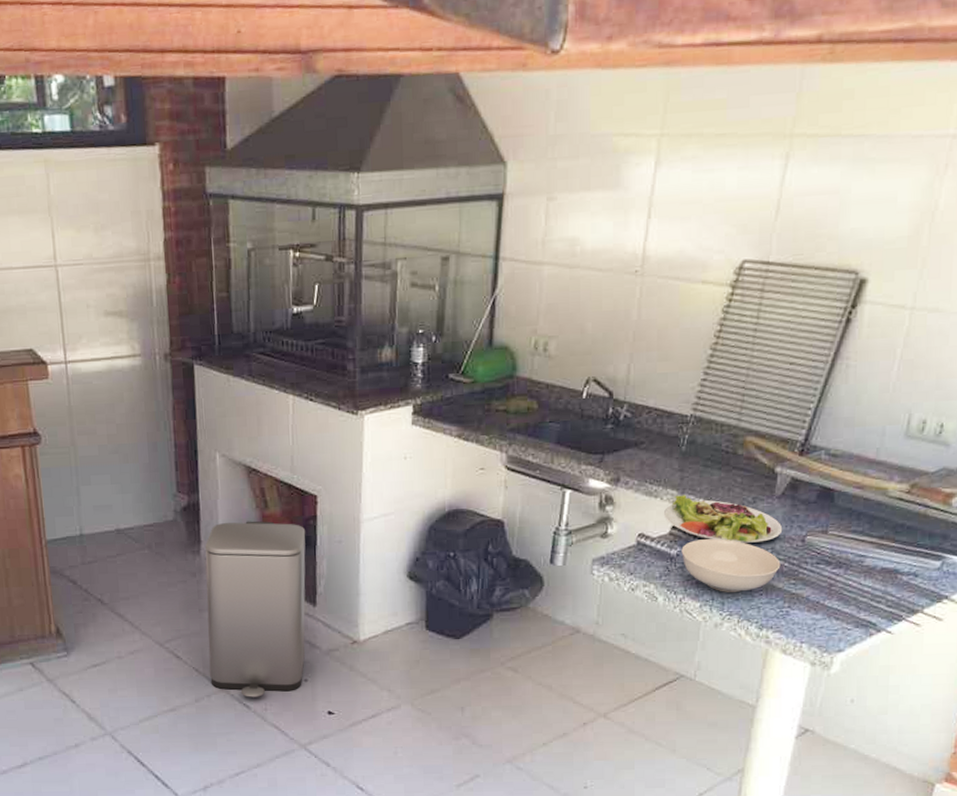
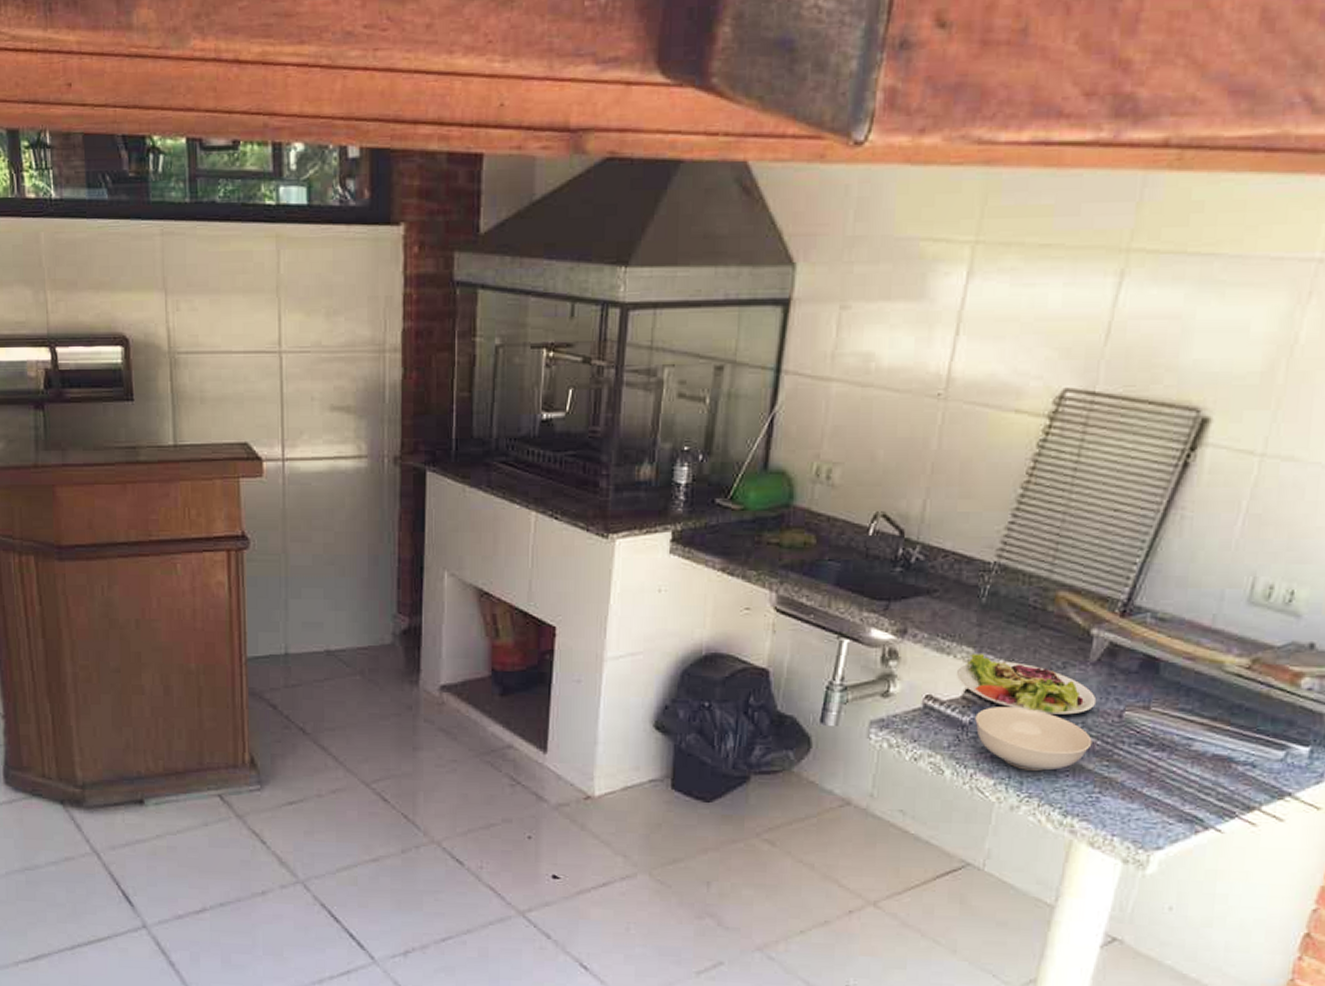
pedal bin: present [205,521,306,697] -> none [420,651,541,853]

